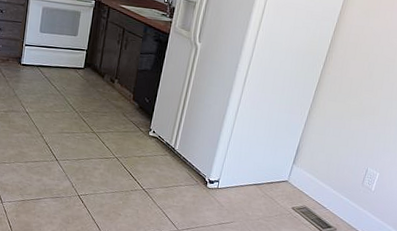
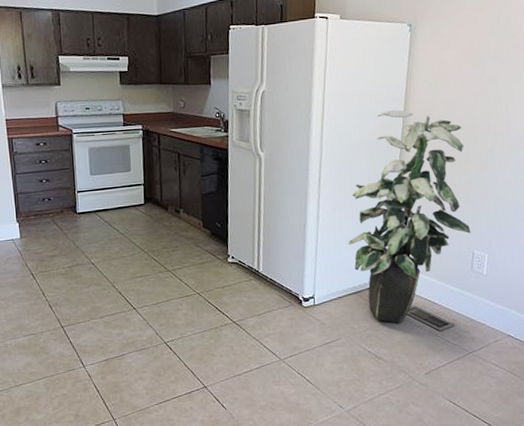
indoor plant: none [259,28,383,219] -> present [348,110,471,323]

